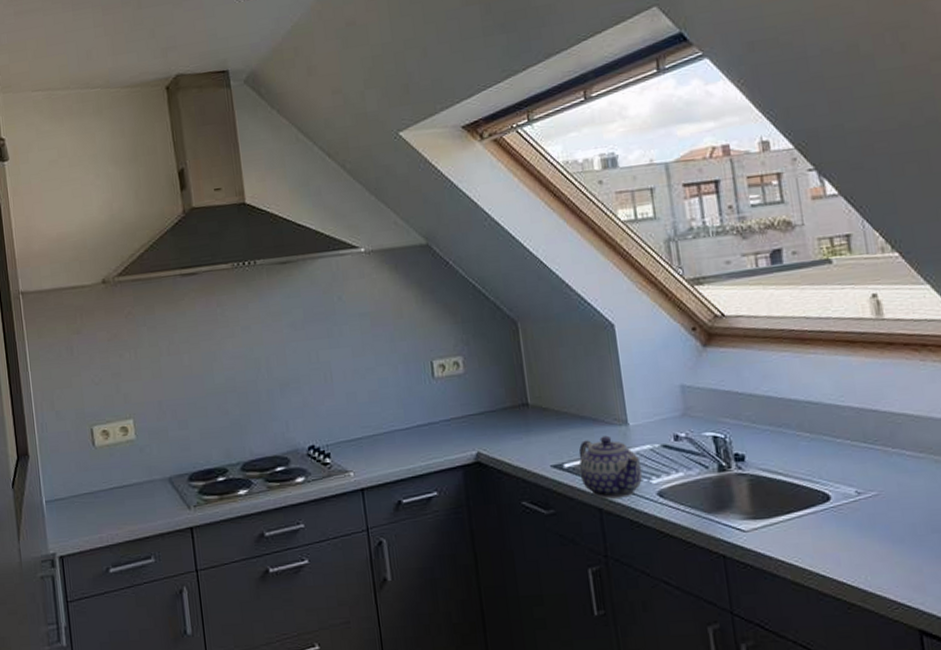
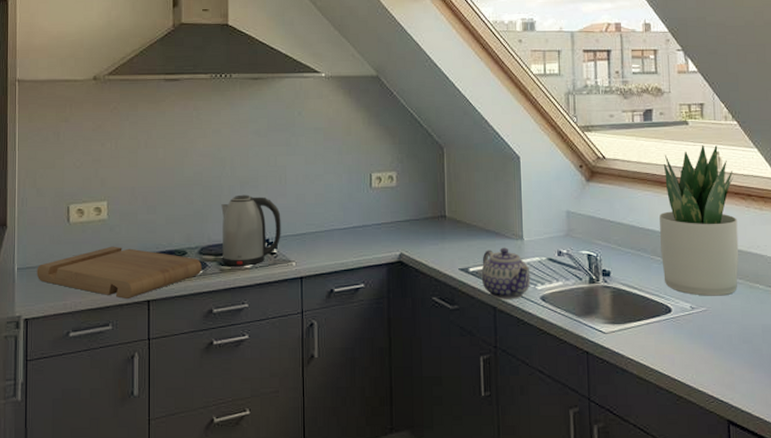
cutting board: none [66,469,247,528] -> present [36,246,202,300]
kettle: none [261,398,334,482] -> present [221,194,281,266]
planter: none [802,286,918,478] -> present [659,145,739,296]

